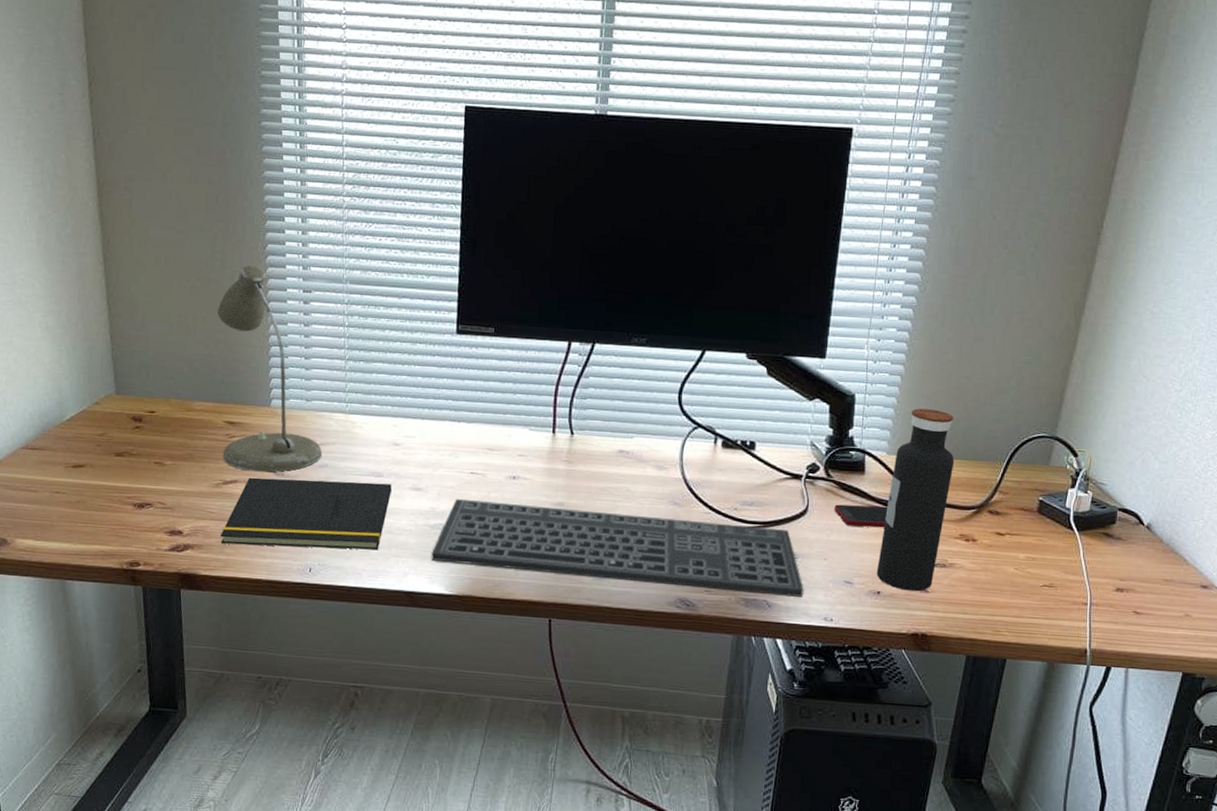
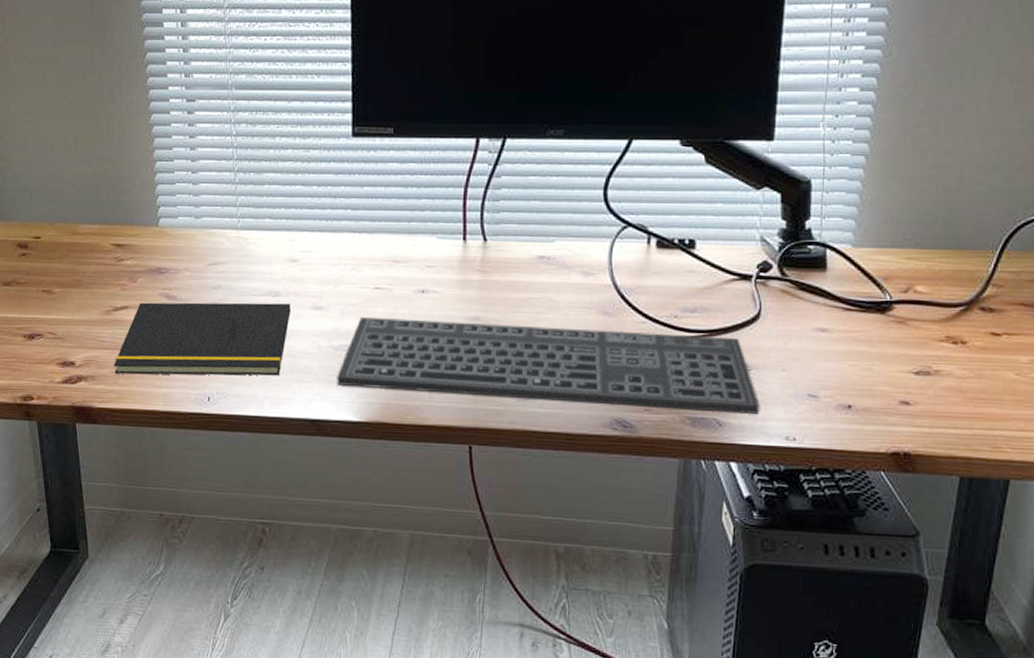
desk lamp: present [216,264,323,472] -> none [98,76,216,296]
cell phone: present [834,504,888,528] -> none [792,306,857,332]
water bottle: present [876,408,955,592] -> none [845,192,936,404]

